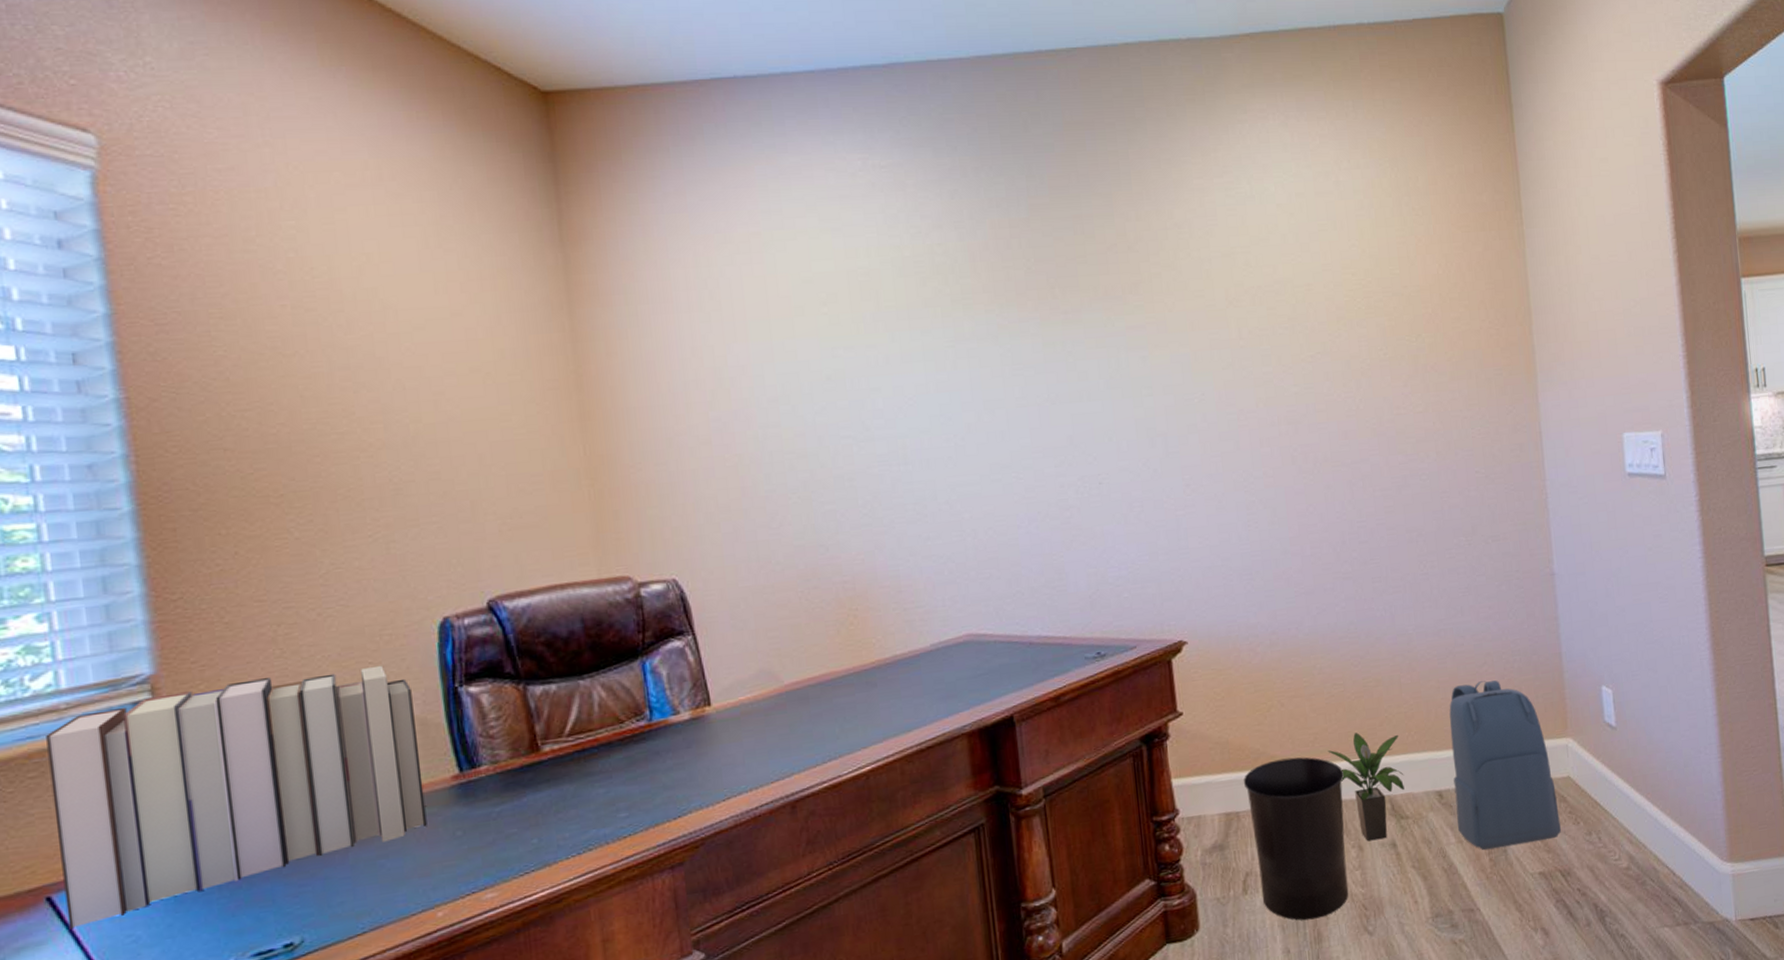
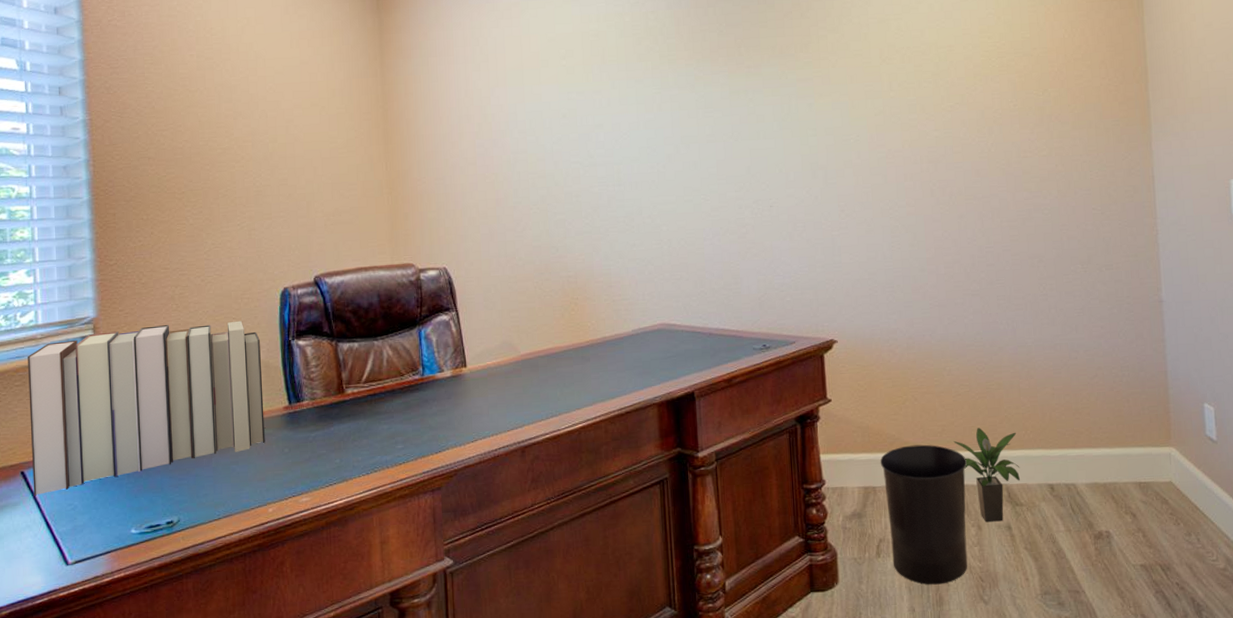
backpack: present [1449,680,1561,851] -> none [1062,391,1162,540]

